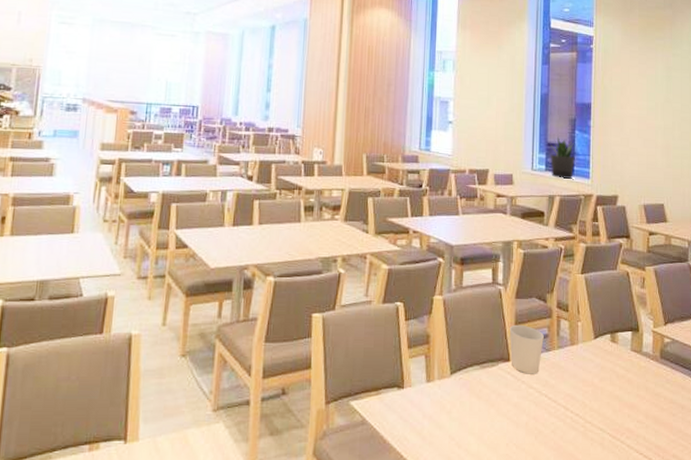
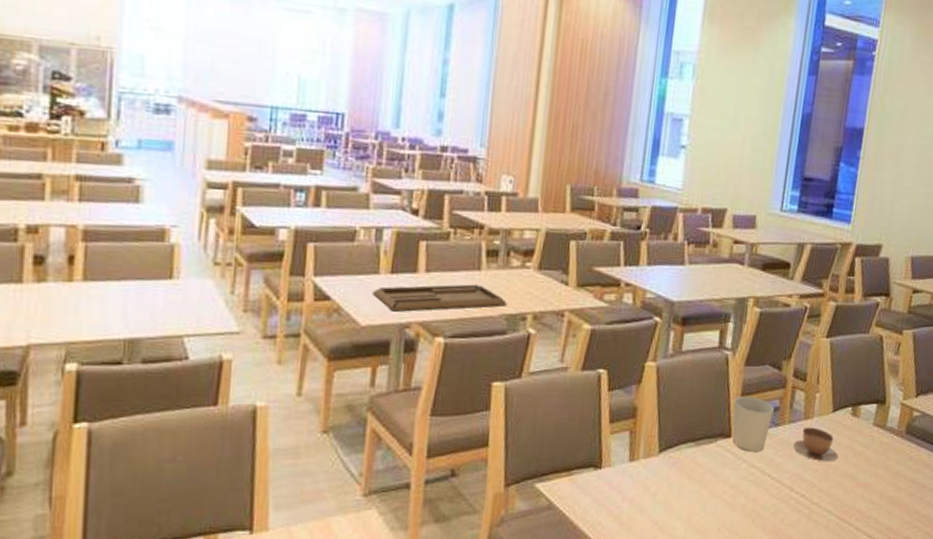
tray: none [219,233,321,257] -> present [372,284,507,312]
planter: present [550,136,575,180] -> none [804,169,837,224]
teacup: none [564,352,604,384] -> present [793,427,839,462]

